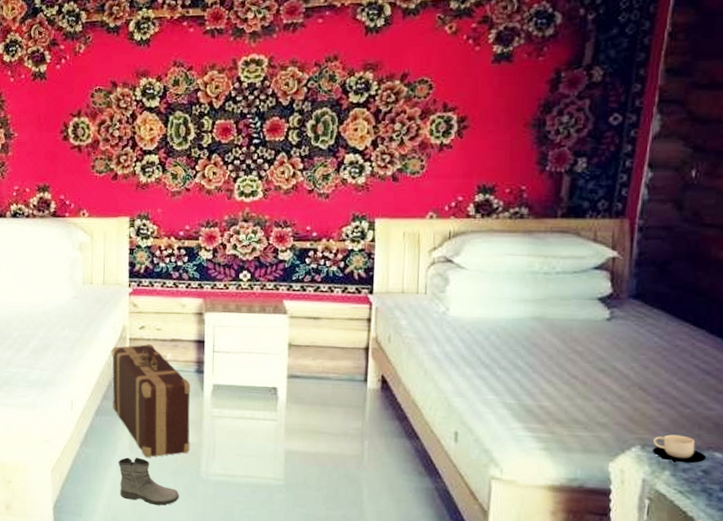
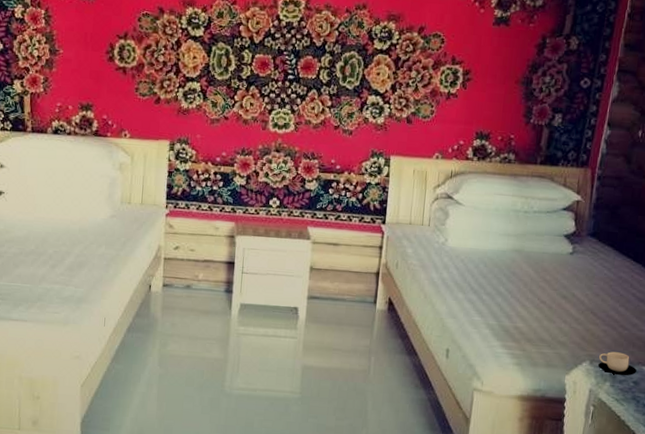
suitcase: present [112,343,191,458] -> none [144,263,220,374]
boot: present [118,457,180,506] -> none [147,373,205,419]

